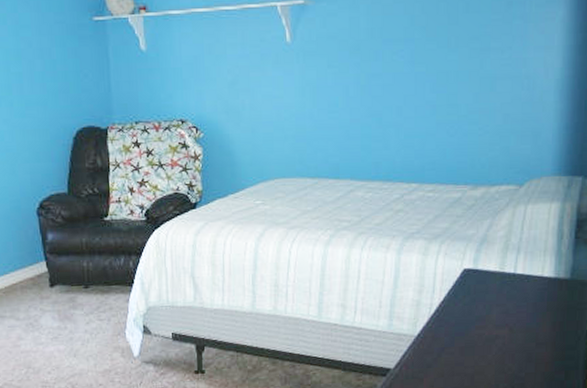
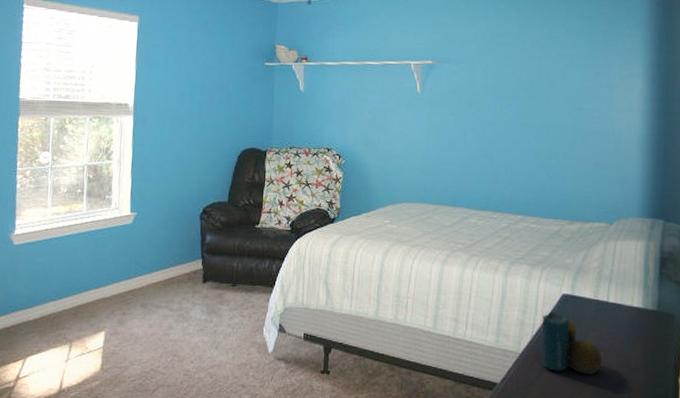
candle: none [439,288,508,354] -> present [541,311,603,376]

